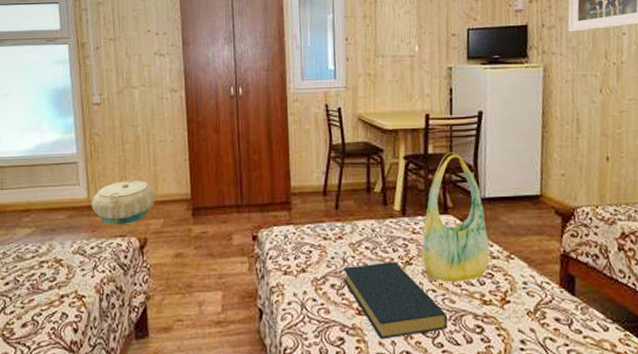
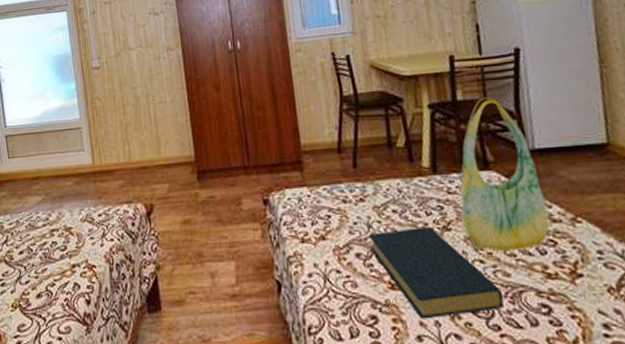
basket: present [91,179,157,226] -> none [96,143,160,192]

